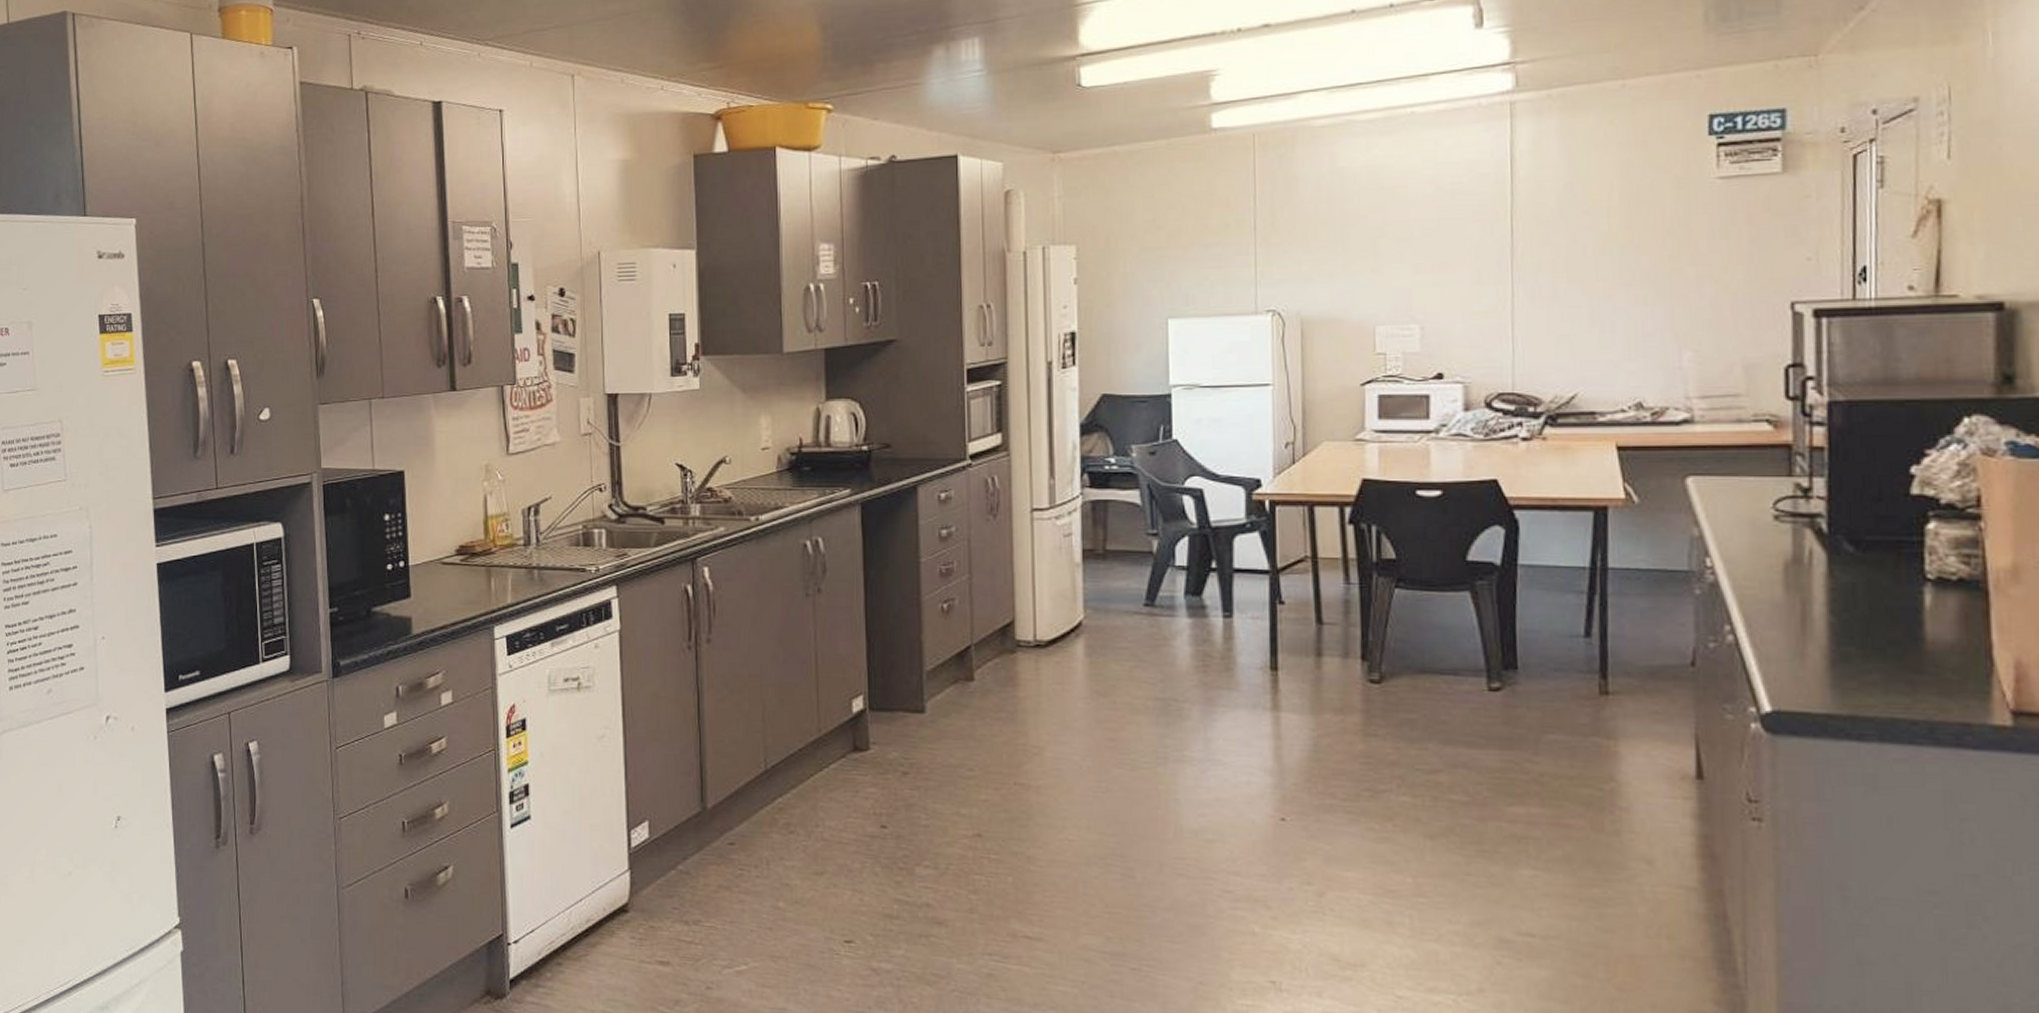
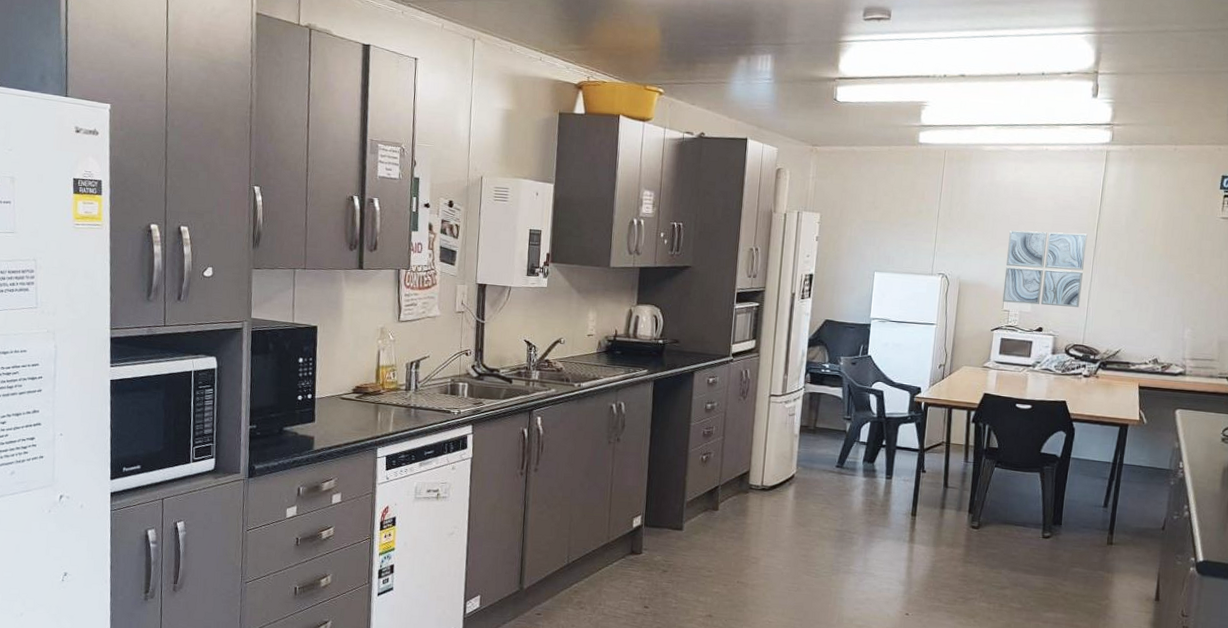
wall art: none [1370,227,1499,341] -> present [1002,230,1088,307]

